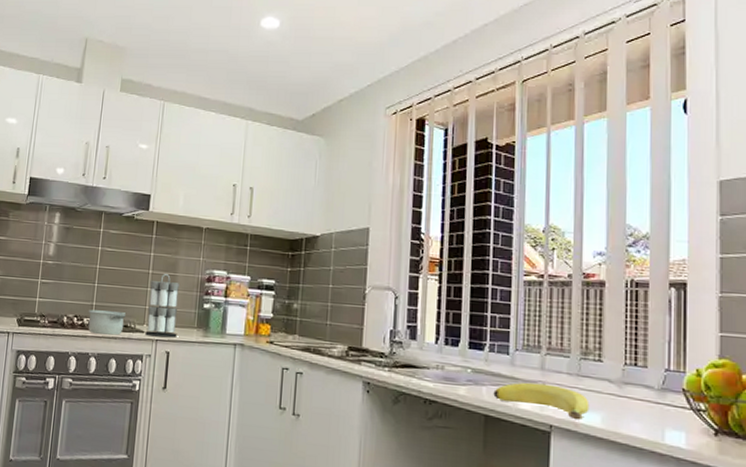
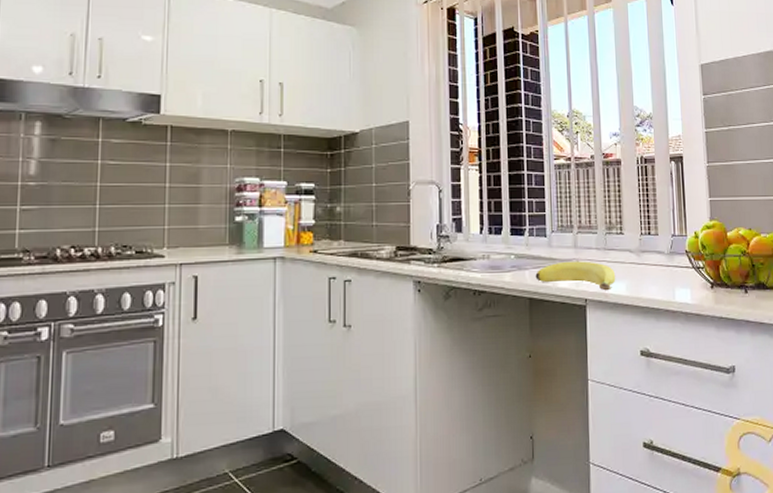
cooking pot: present [88,309,127,336] -> none [89,236,140,265]
spice rack: present [145,274,179,338] -> none [166,186,206,260]

